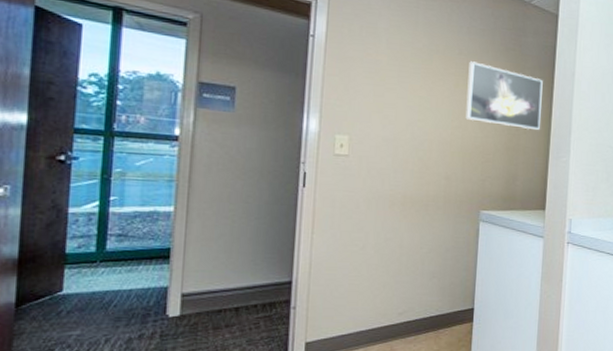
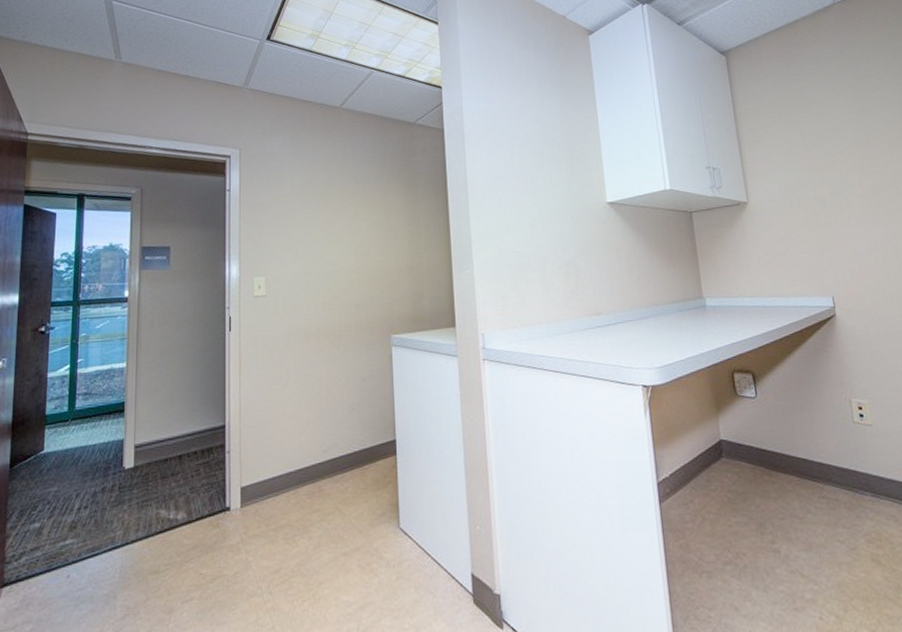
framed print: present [465,61,543,131] -> none [365,188,440,247]

